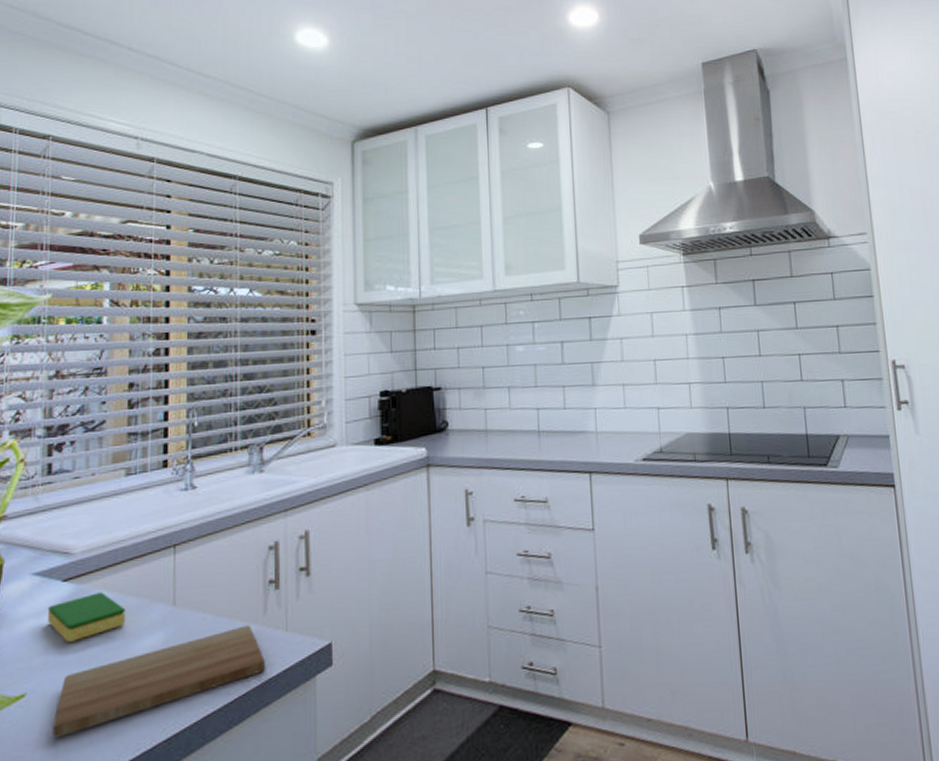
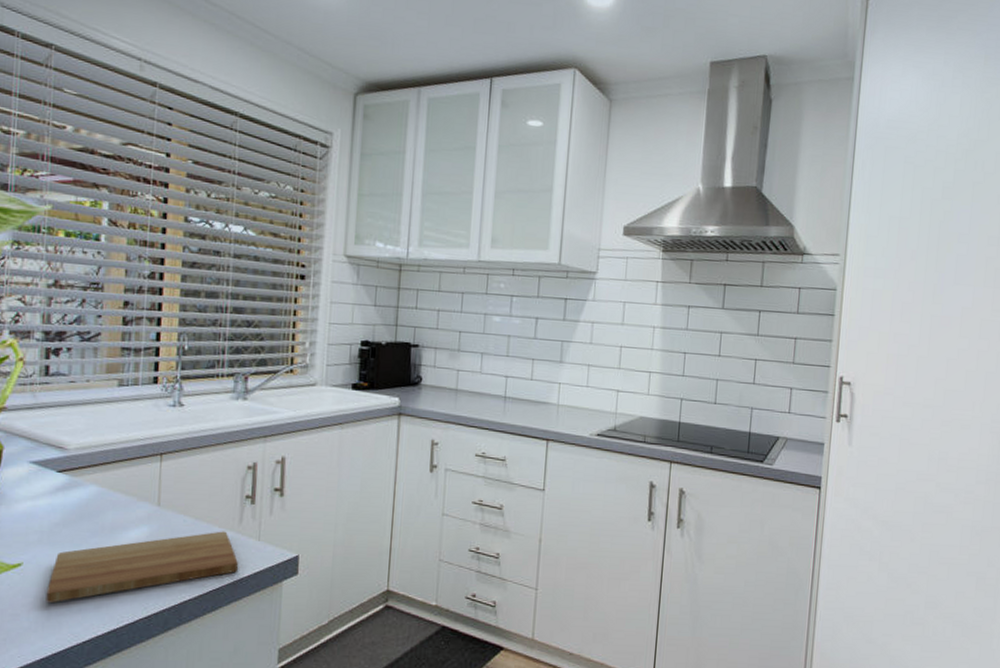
dish sponge: present [47,592,125,643] -> none [42,485,114,526]

